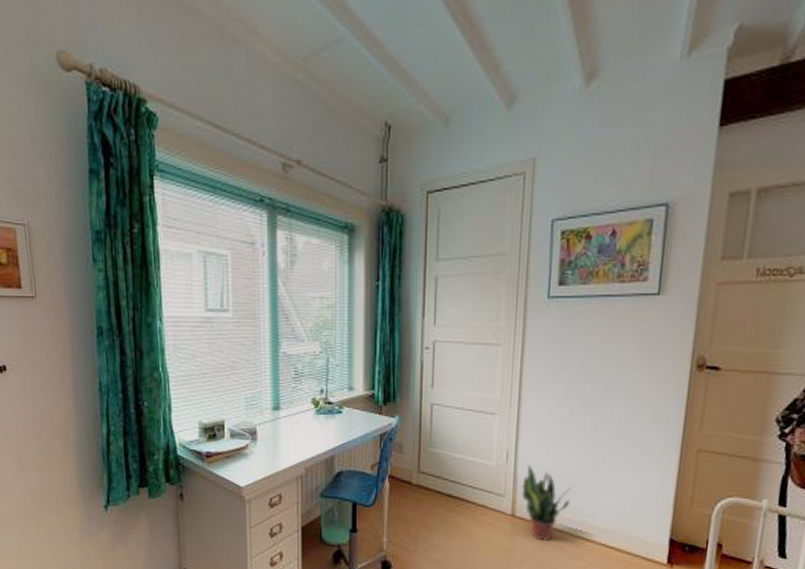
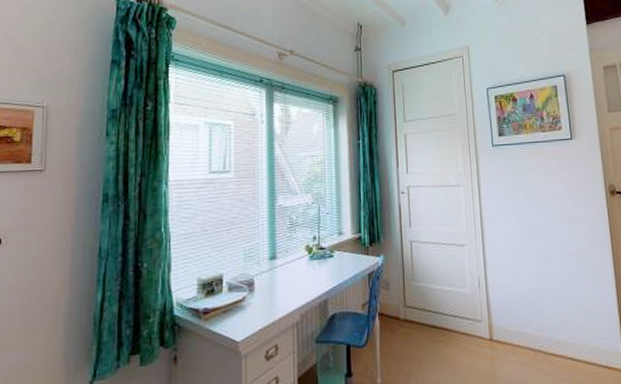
potted plant: present [521,464,572,541] -> none [495,289,537,362]

